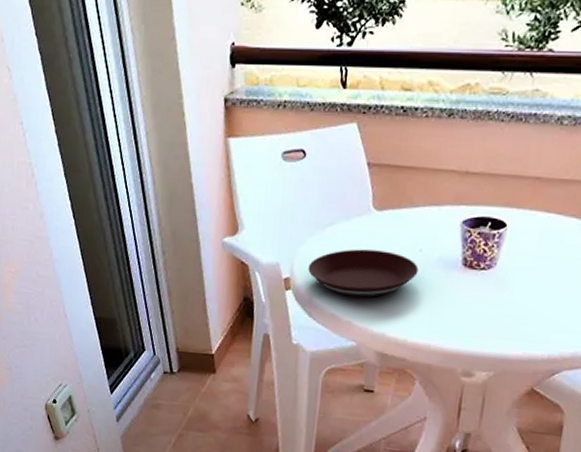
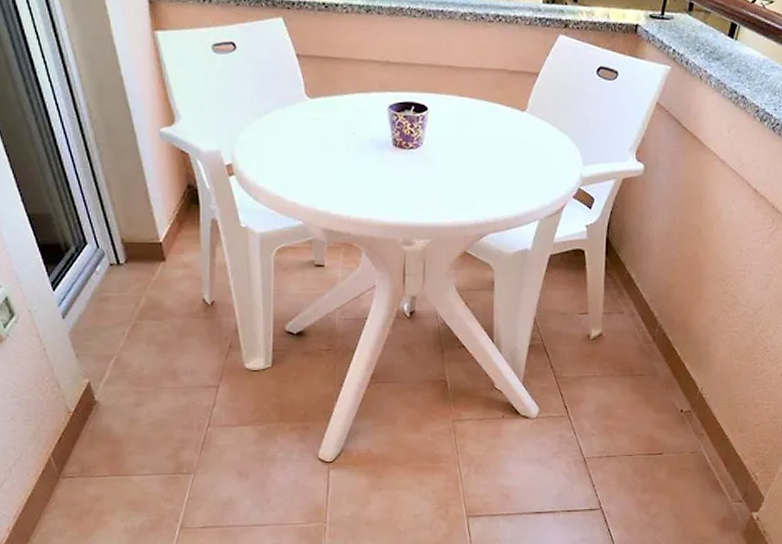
plate: present [308,249,419,298] -> none [249,134,354,180]

